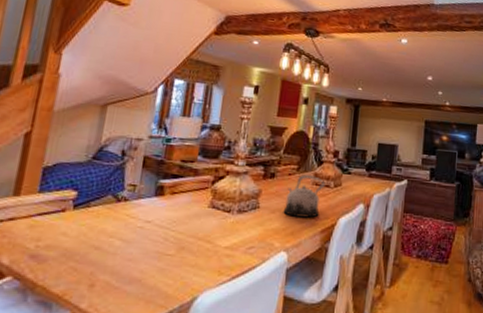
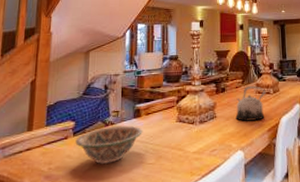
decorative bowl: none [74,202,165,249] -> present [75,125,143,164]

